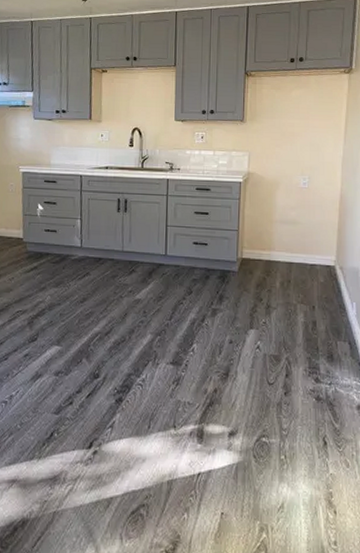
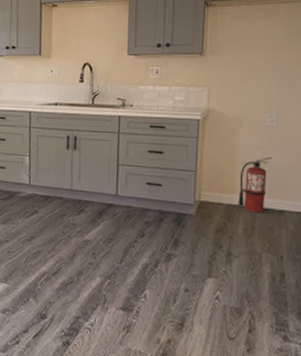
fire extinguisher: none [275,215,305,268] -> present [238,156,273,213]

